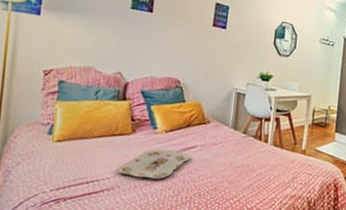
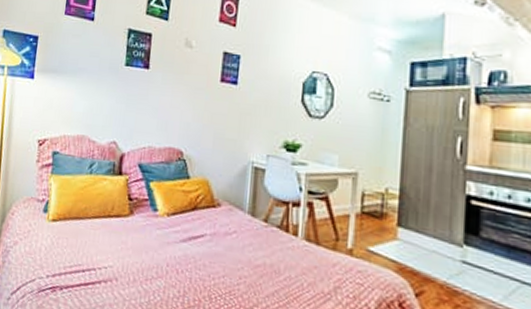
serving tray: present [117,149,191,180] -> none [114,235,198,274]

